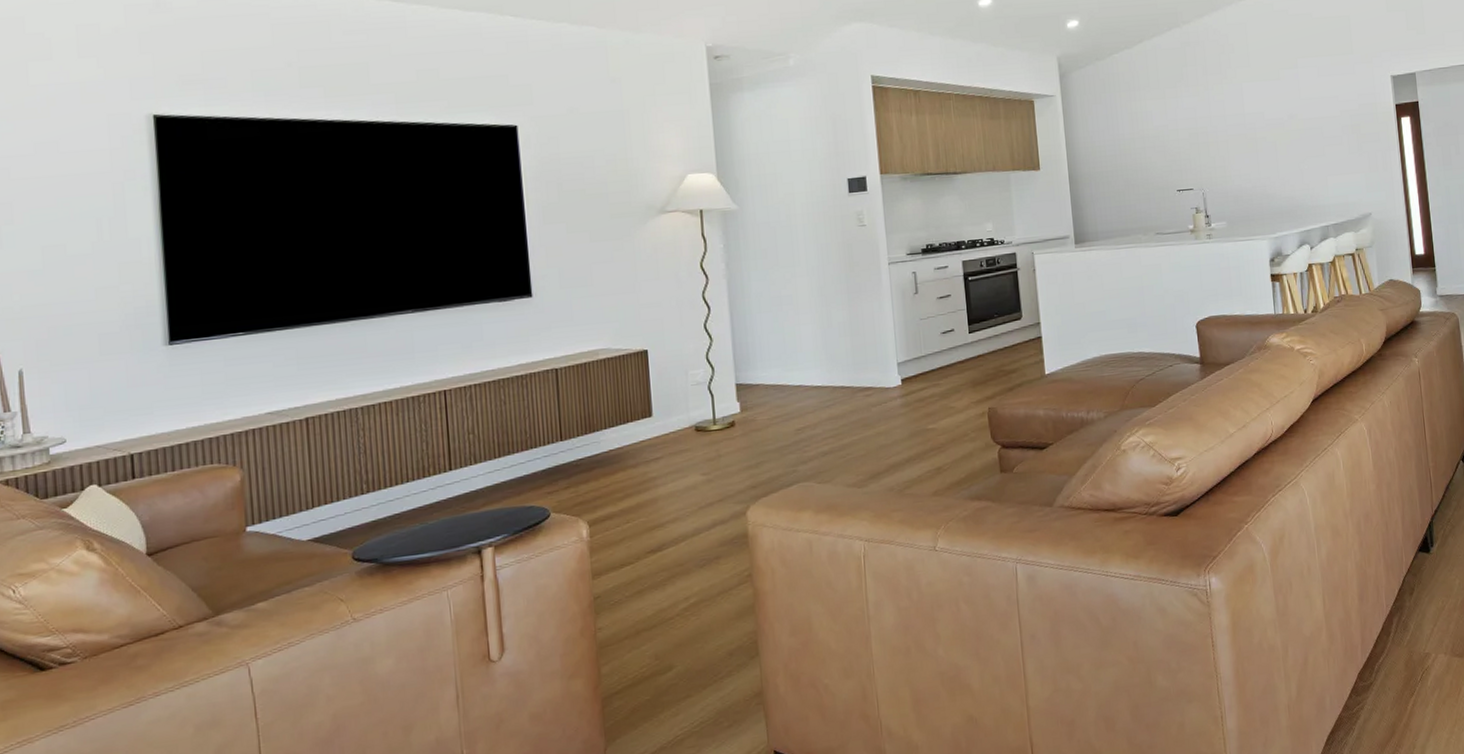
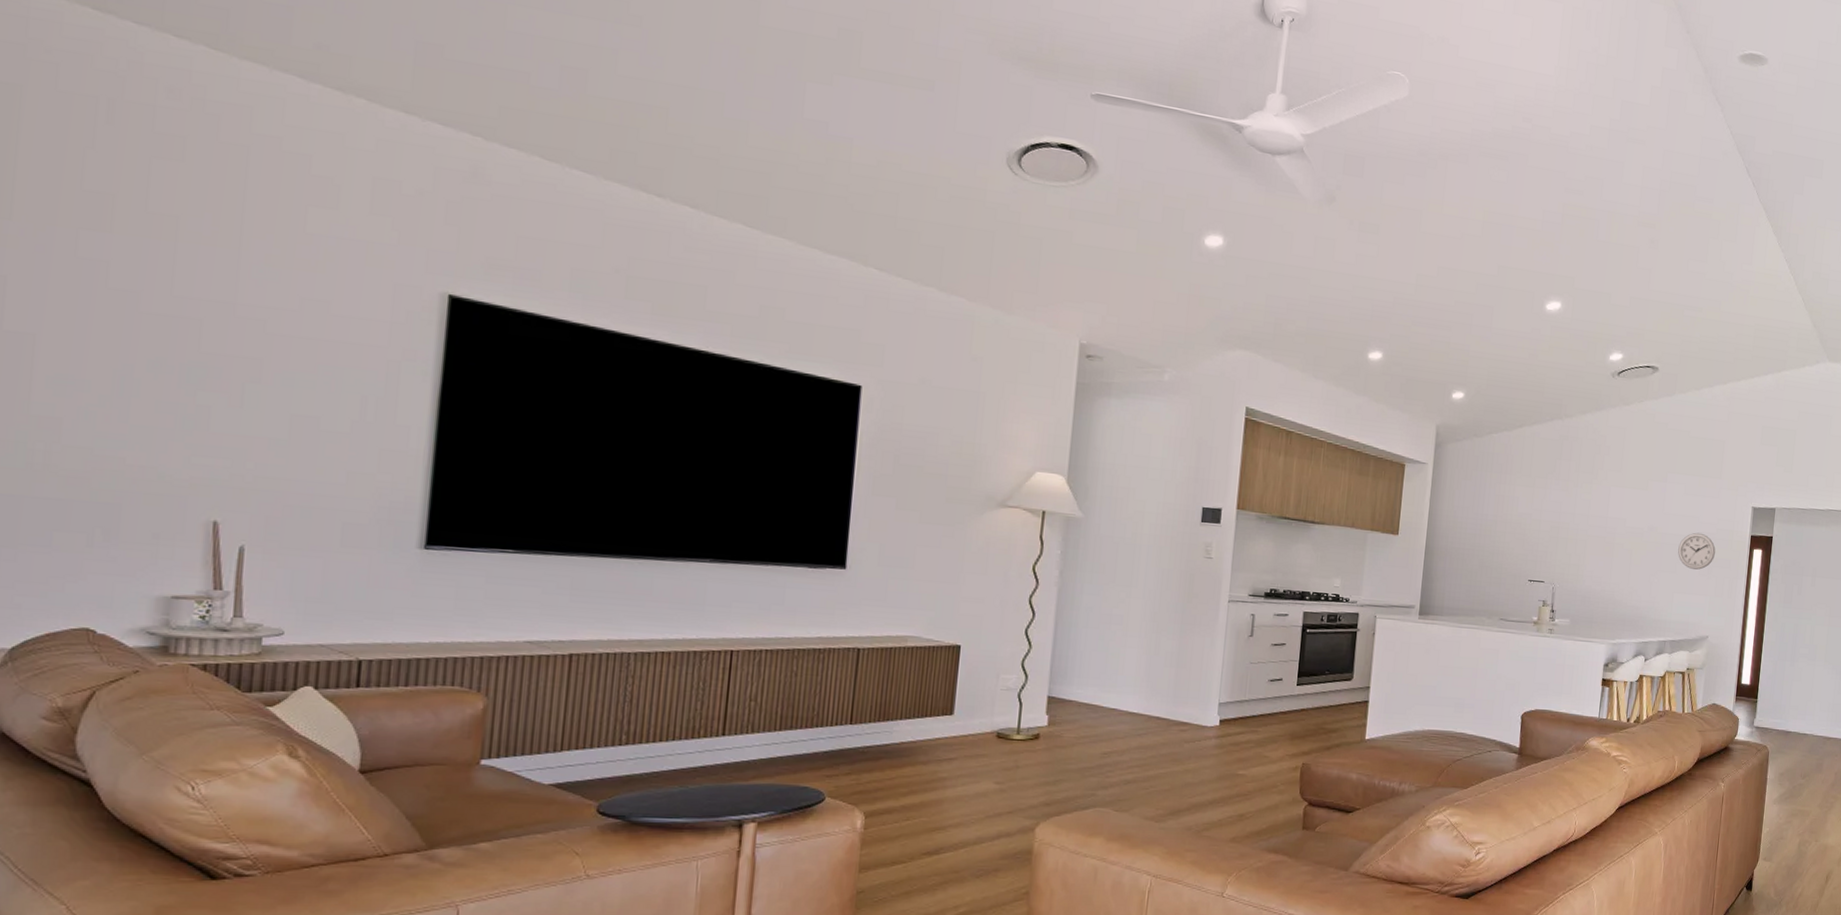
wall clock: none [1323,111,1362,149] -> present [1678,532,1716,570]

